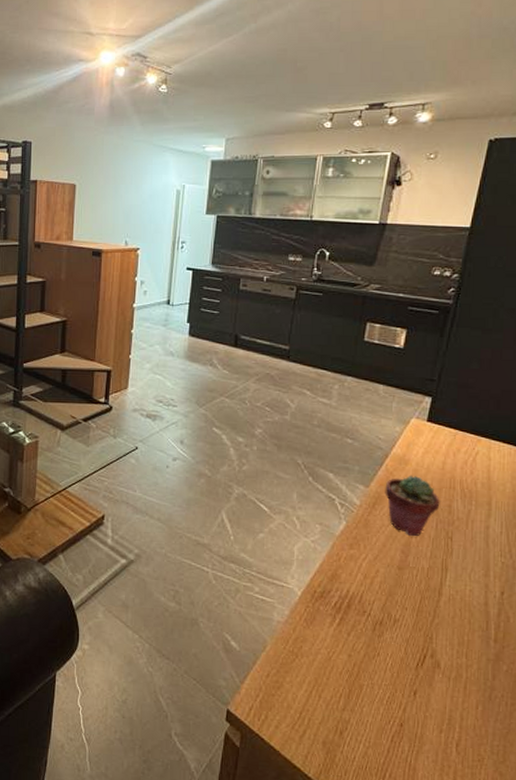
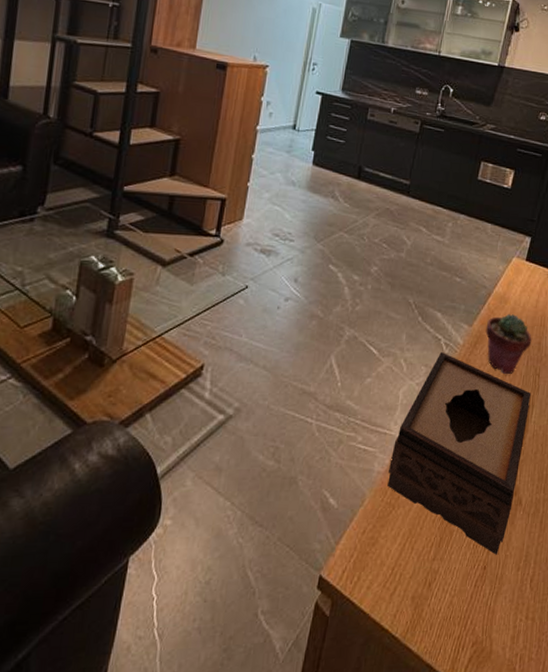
tissue box: none [289,511,444,714] -> present [387,351,531,555]

